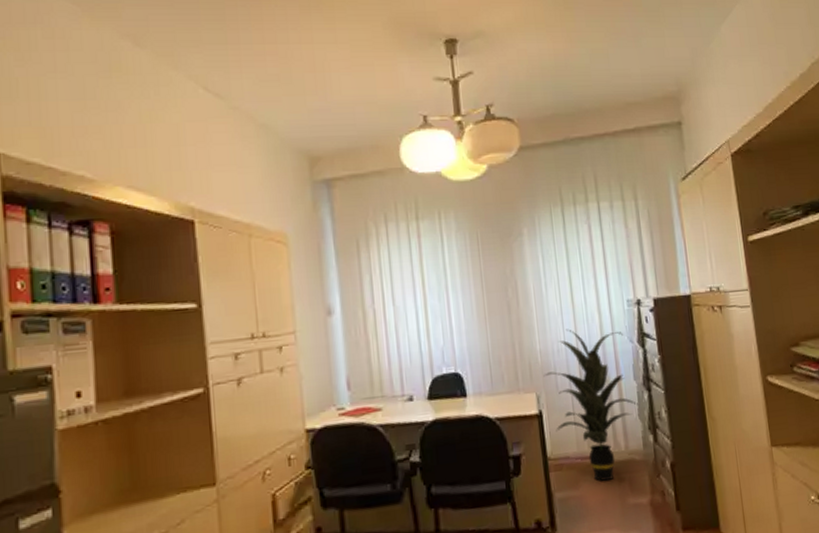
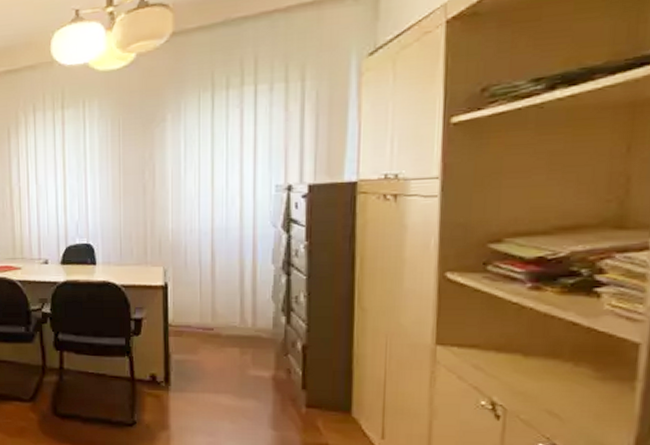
indoor plant: present [543,329,638,481] -> none [173,211,273,351]

